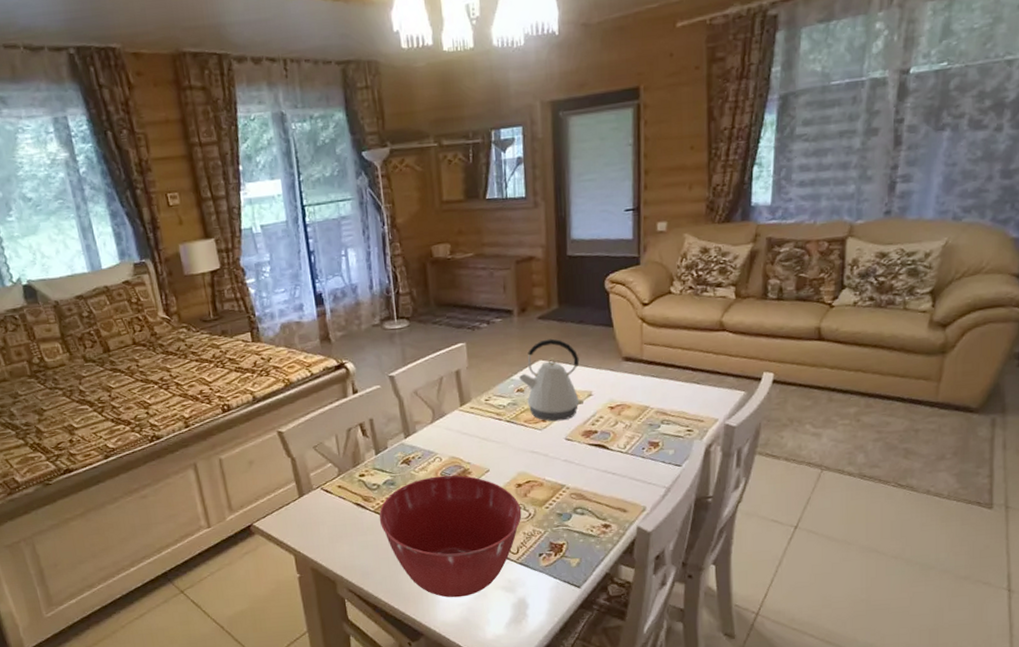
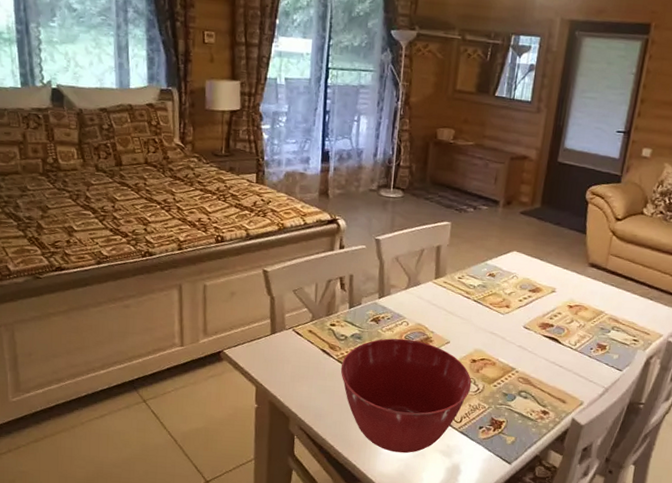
kettle: present [518,338,585,422] -> none [492,233,551,310]

